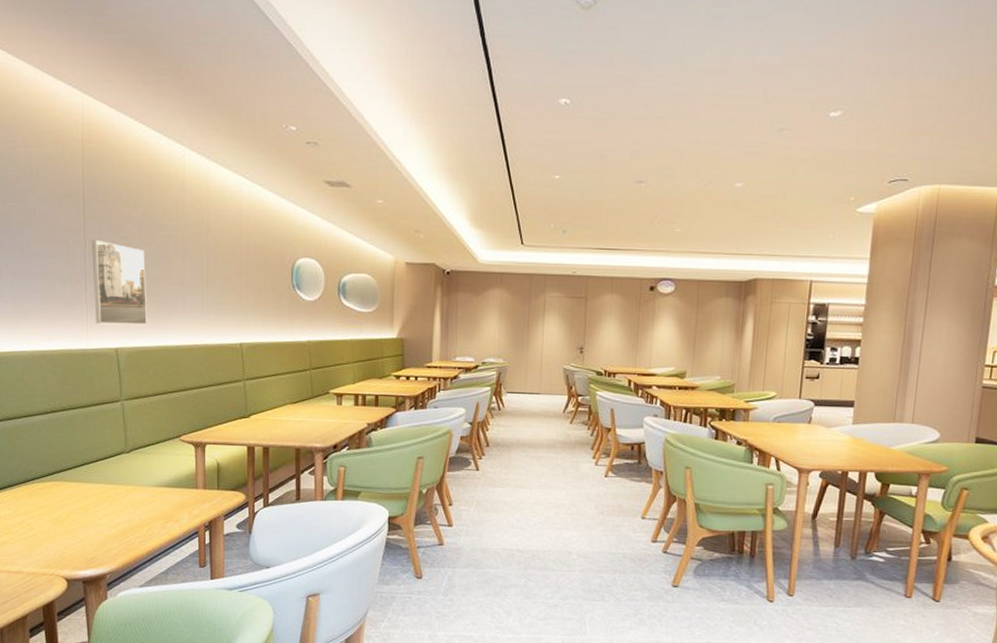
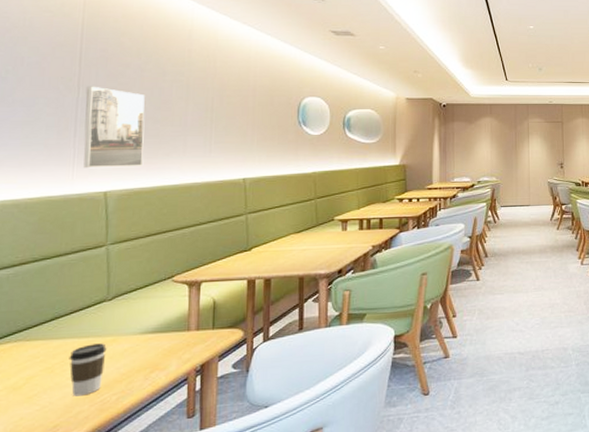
coffee cup: none [99,490,129,535] -> present [69,343,107,397]

